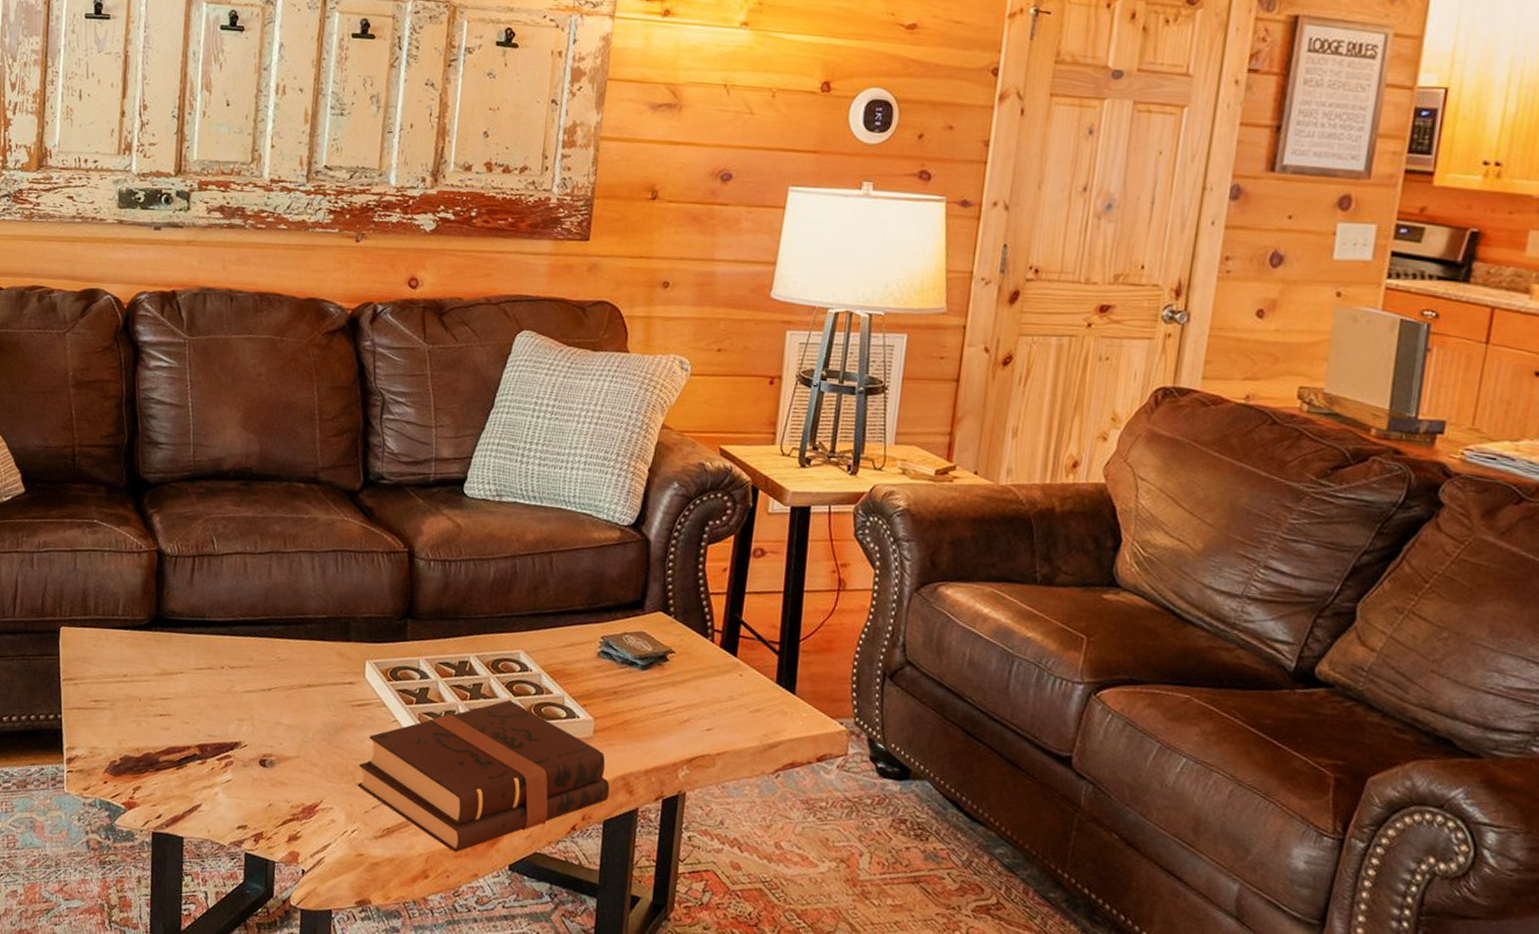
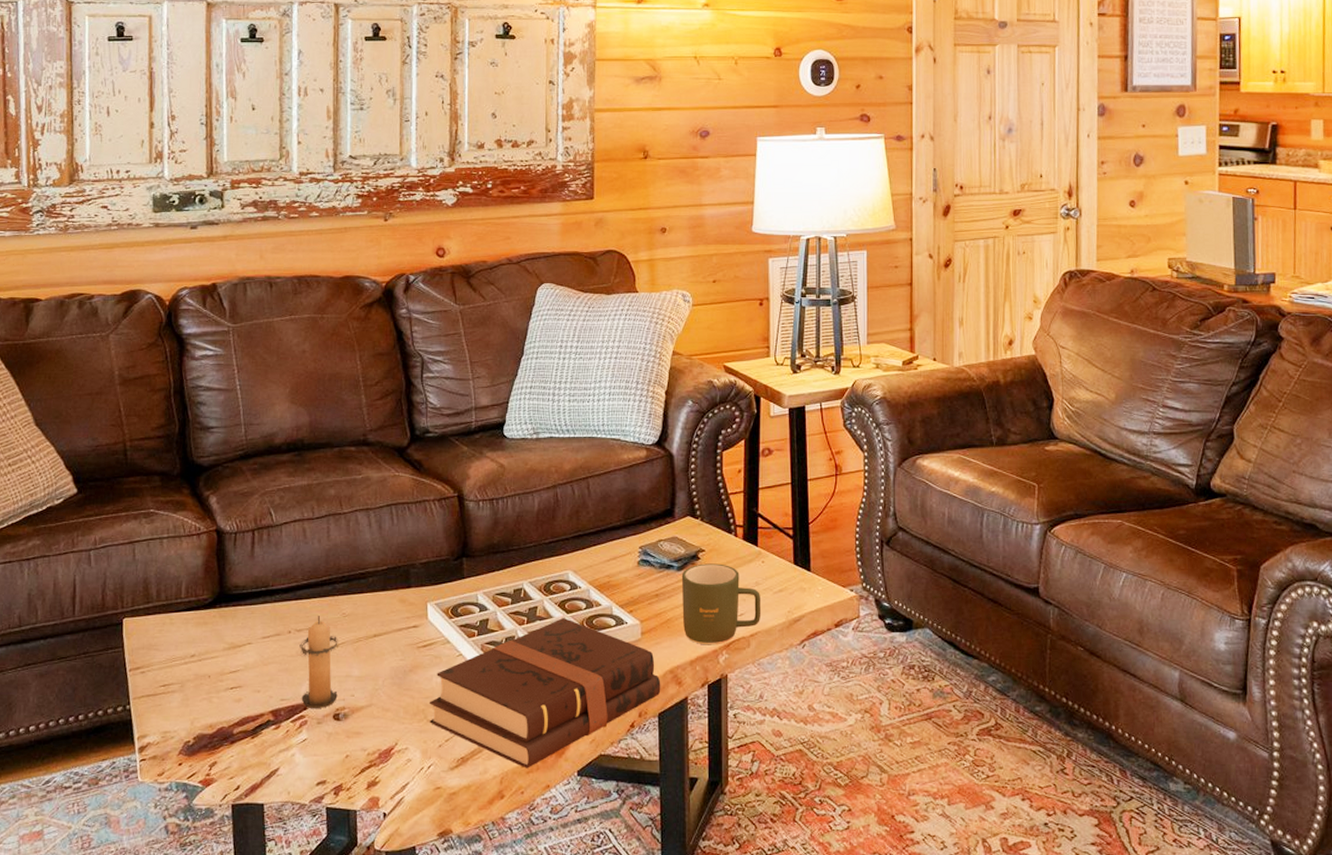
candle: none [229,655,271,752] -> present [299,616,338,709]
mug: none [641,666,734,758] -> present [681,563,762,645]

